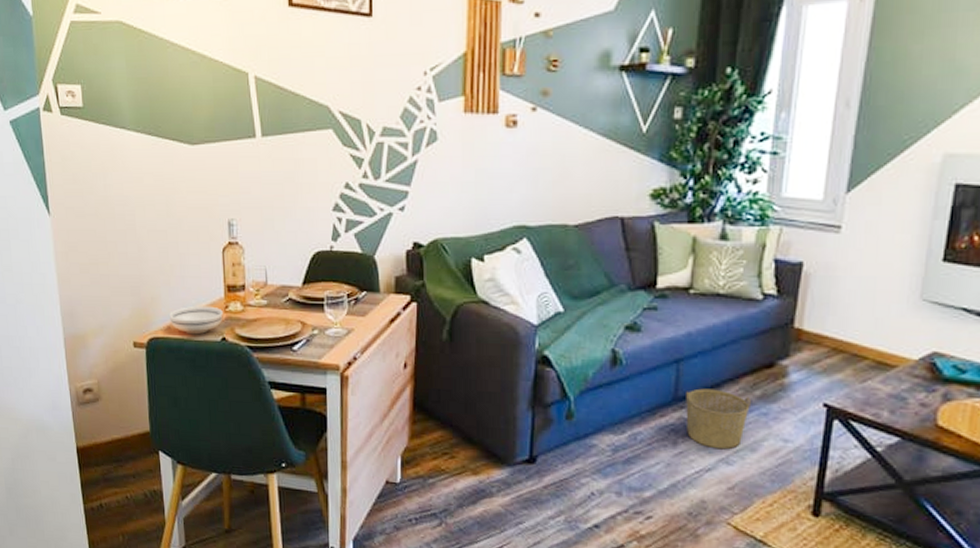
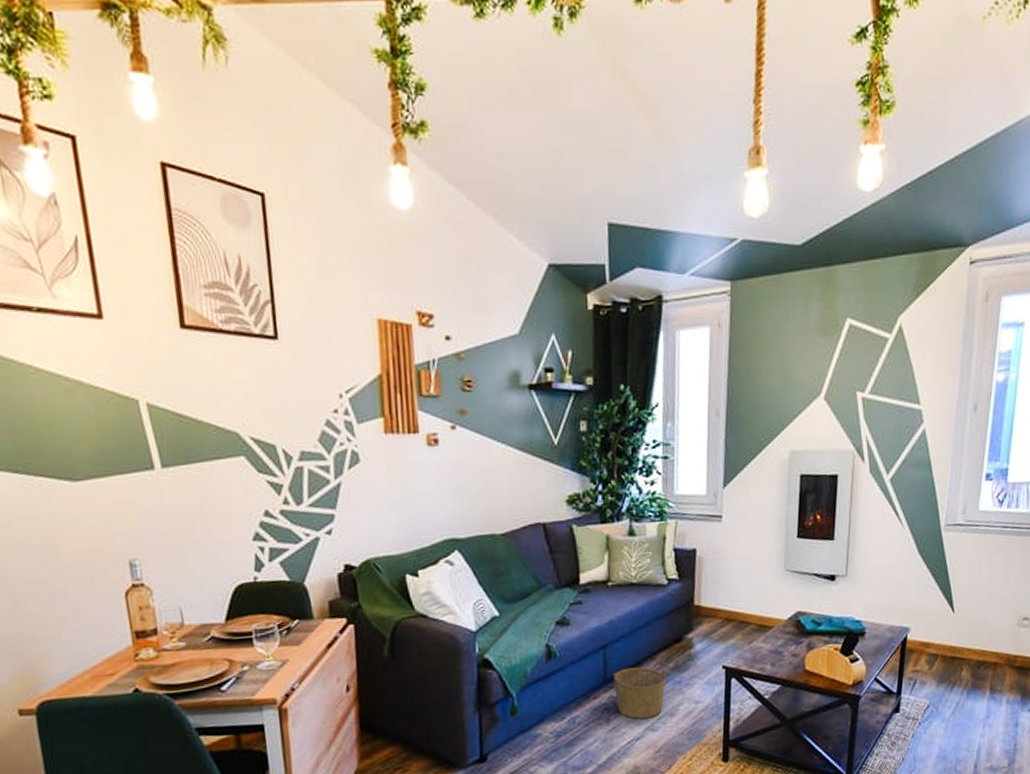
bowl: present [170,305,223,335] -> none [64,656,134,691]

